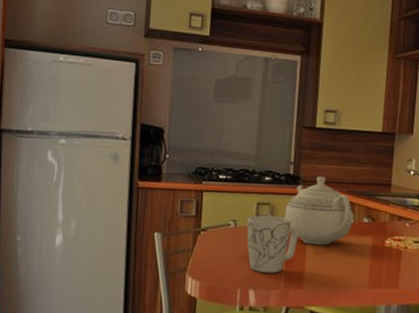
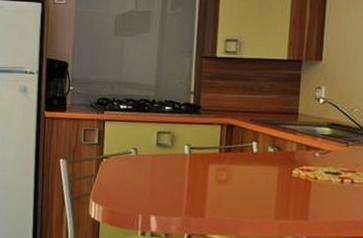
mug: present [247,215,298,273] -> none [147,143,199,201]
teapot: present [284,176,353,246] -> none [185,105,257,175]

